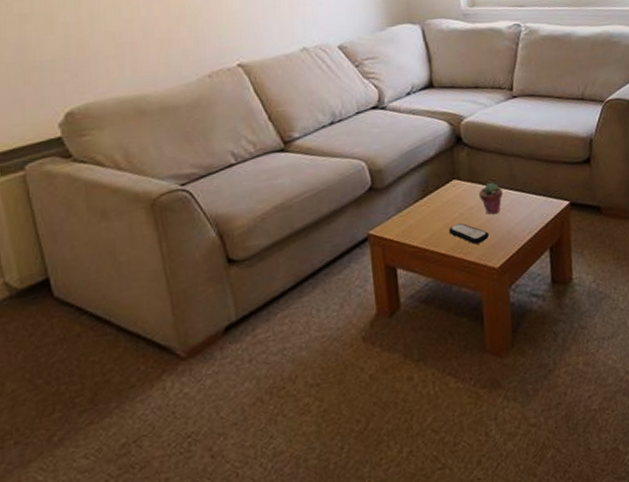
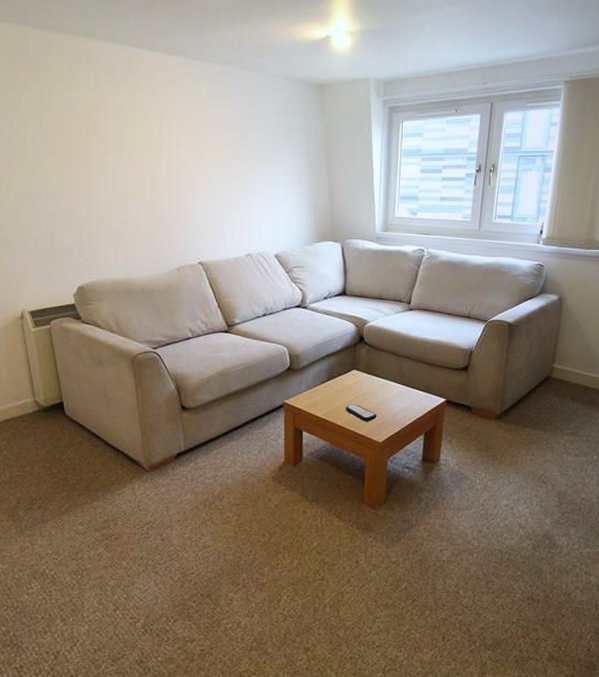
potted succulent: present [478,182,503,215] -> none [372,375,391,401]

